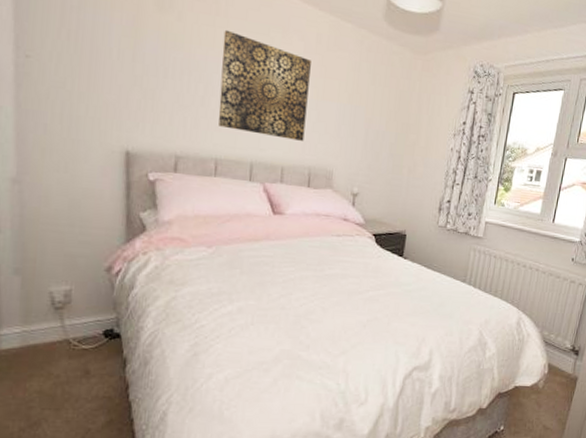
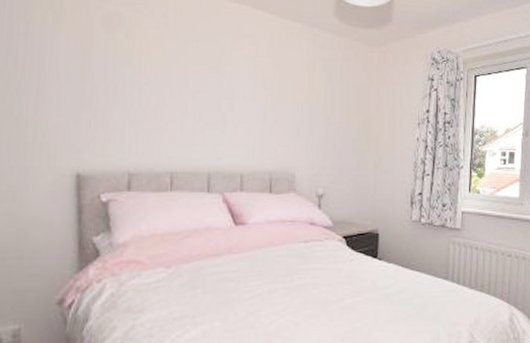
wall art: present [218,29,311,141] -> none [171,41,264,145]

